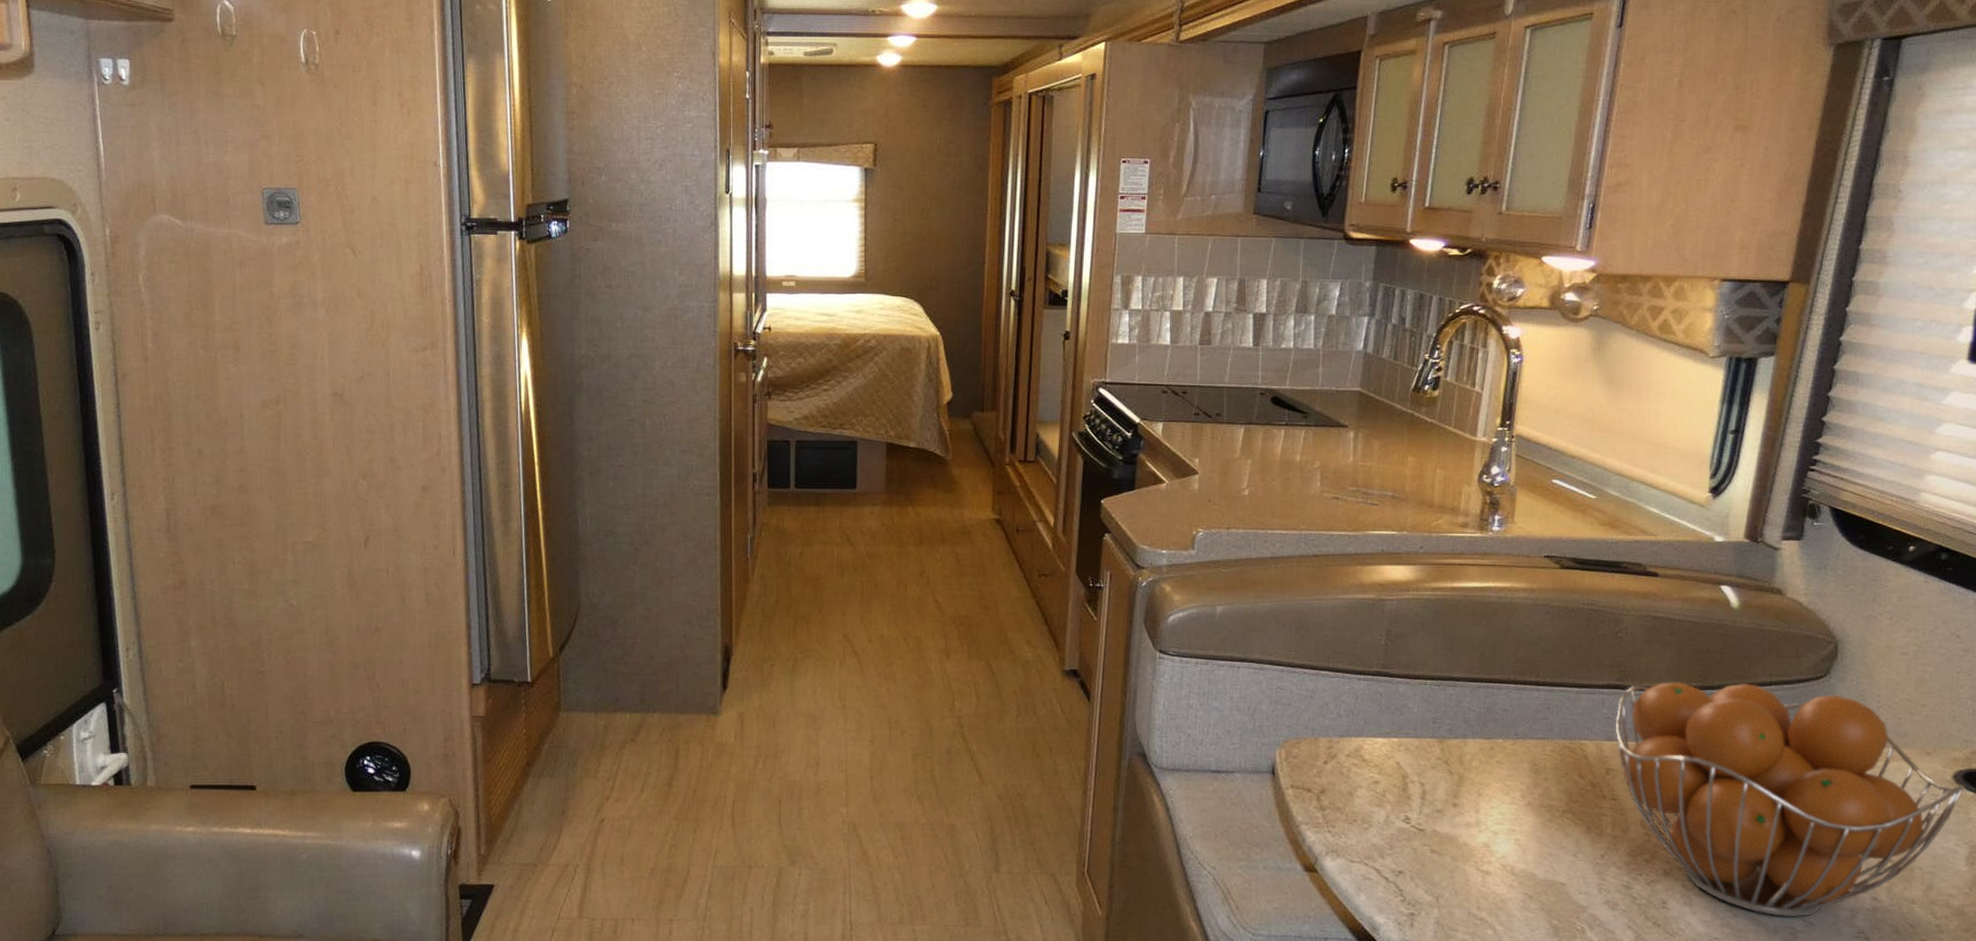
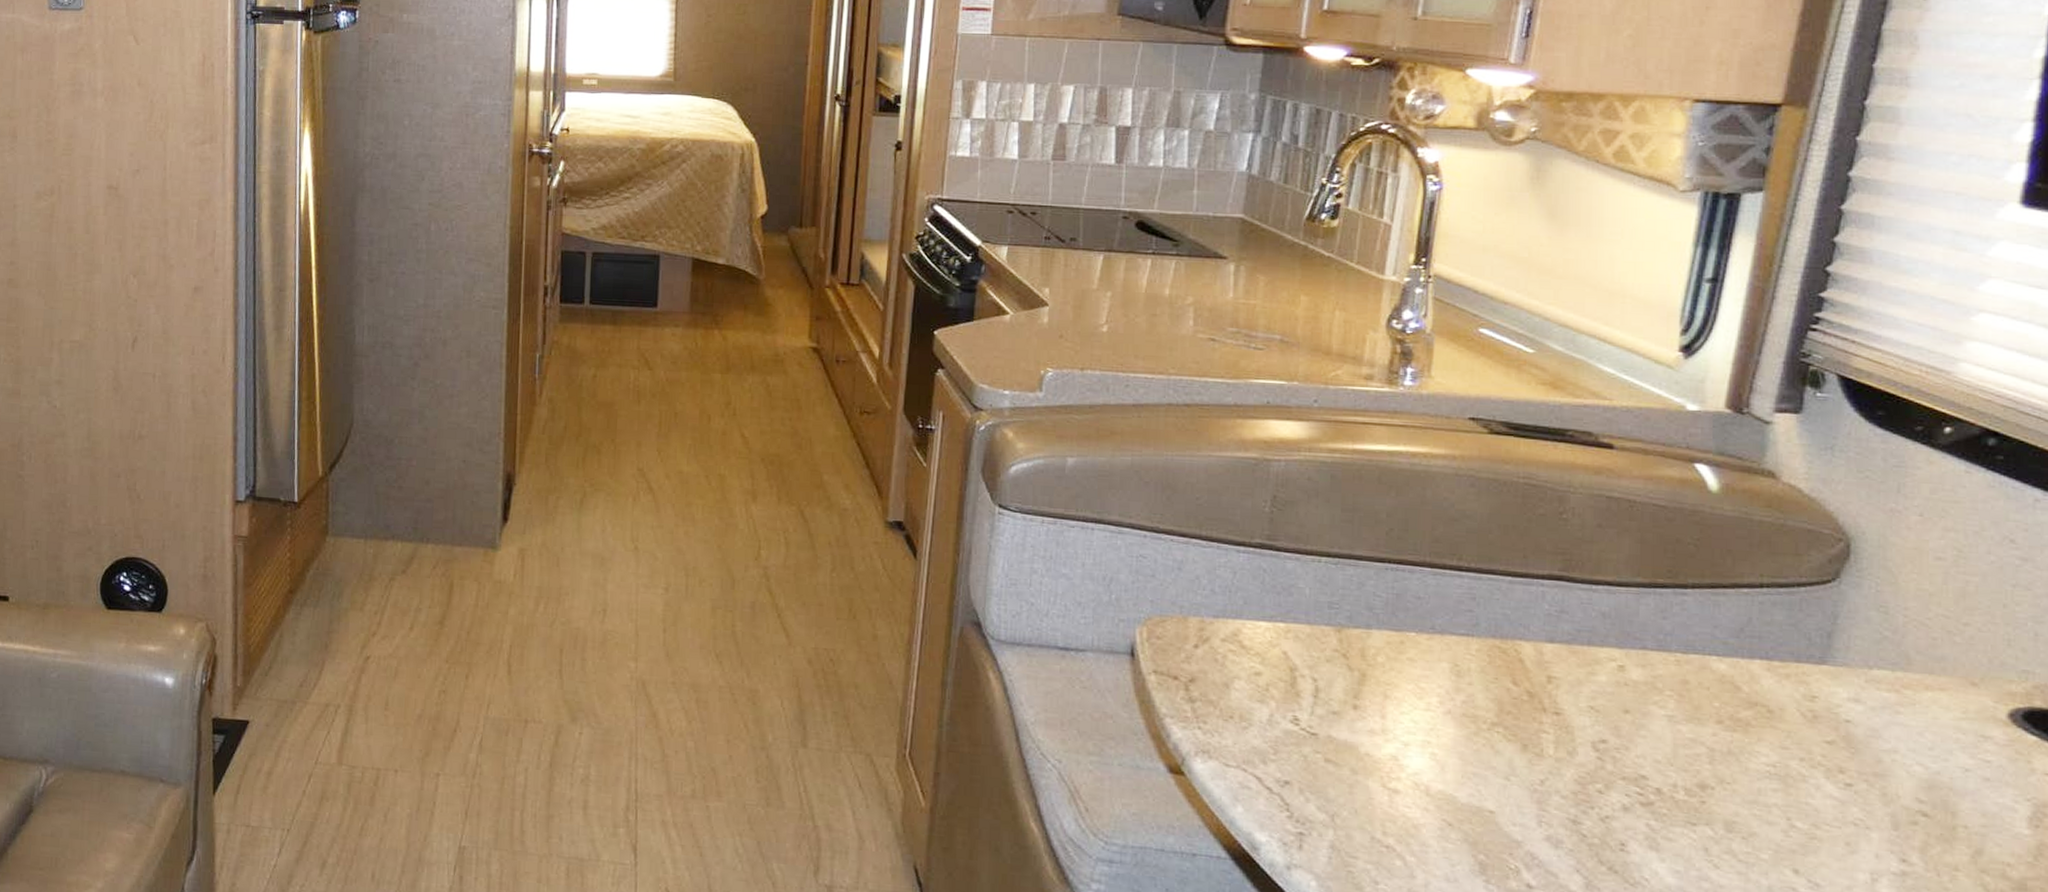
fruit basket: present [1615,682,1966,918] -> none [1558,575,2026,876]

